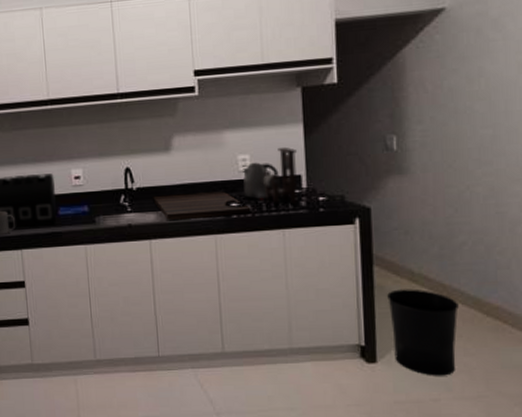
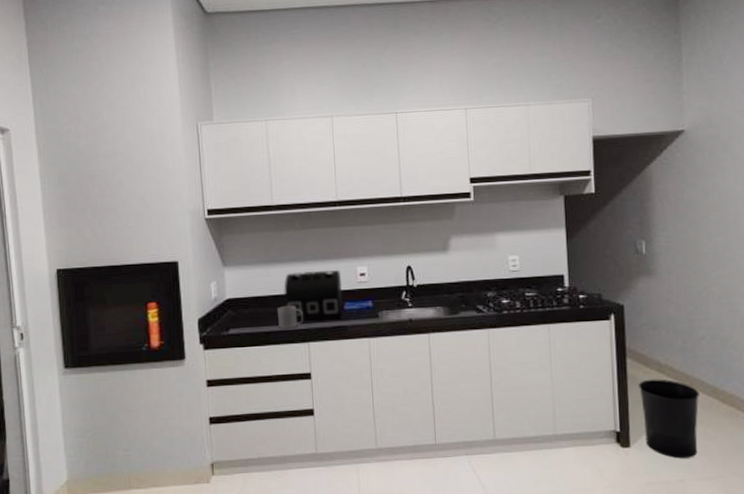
cutting board: present [153,191,251,220] -> none [432,289,520,315]
kettle: present [243,162,280,202] -> none [513,262,546,299]
paper towel holder: present [263,146,298,207] -> none [531,249,561,304]

